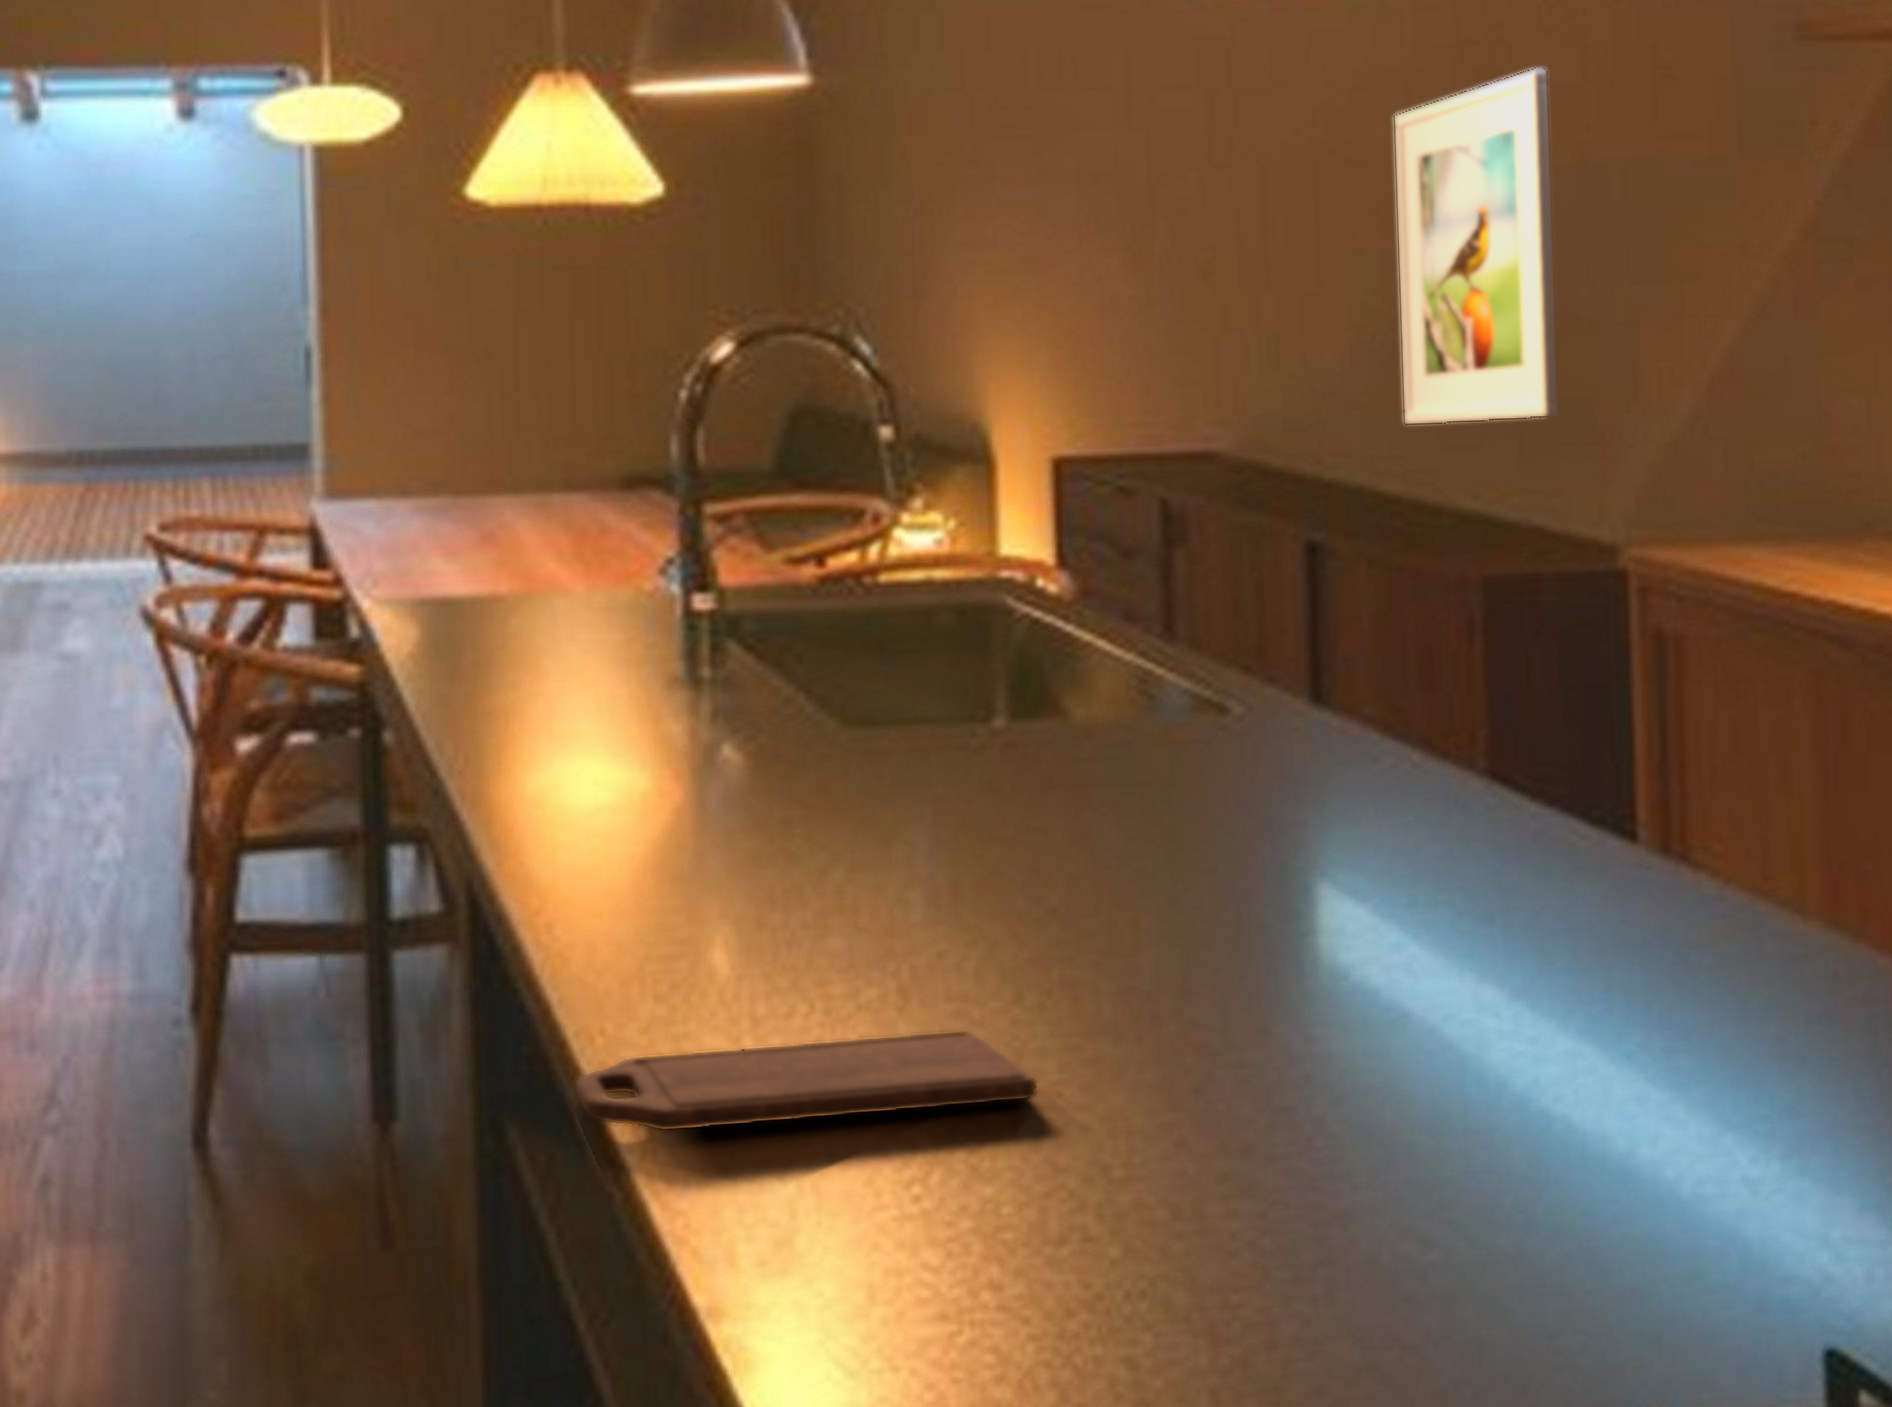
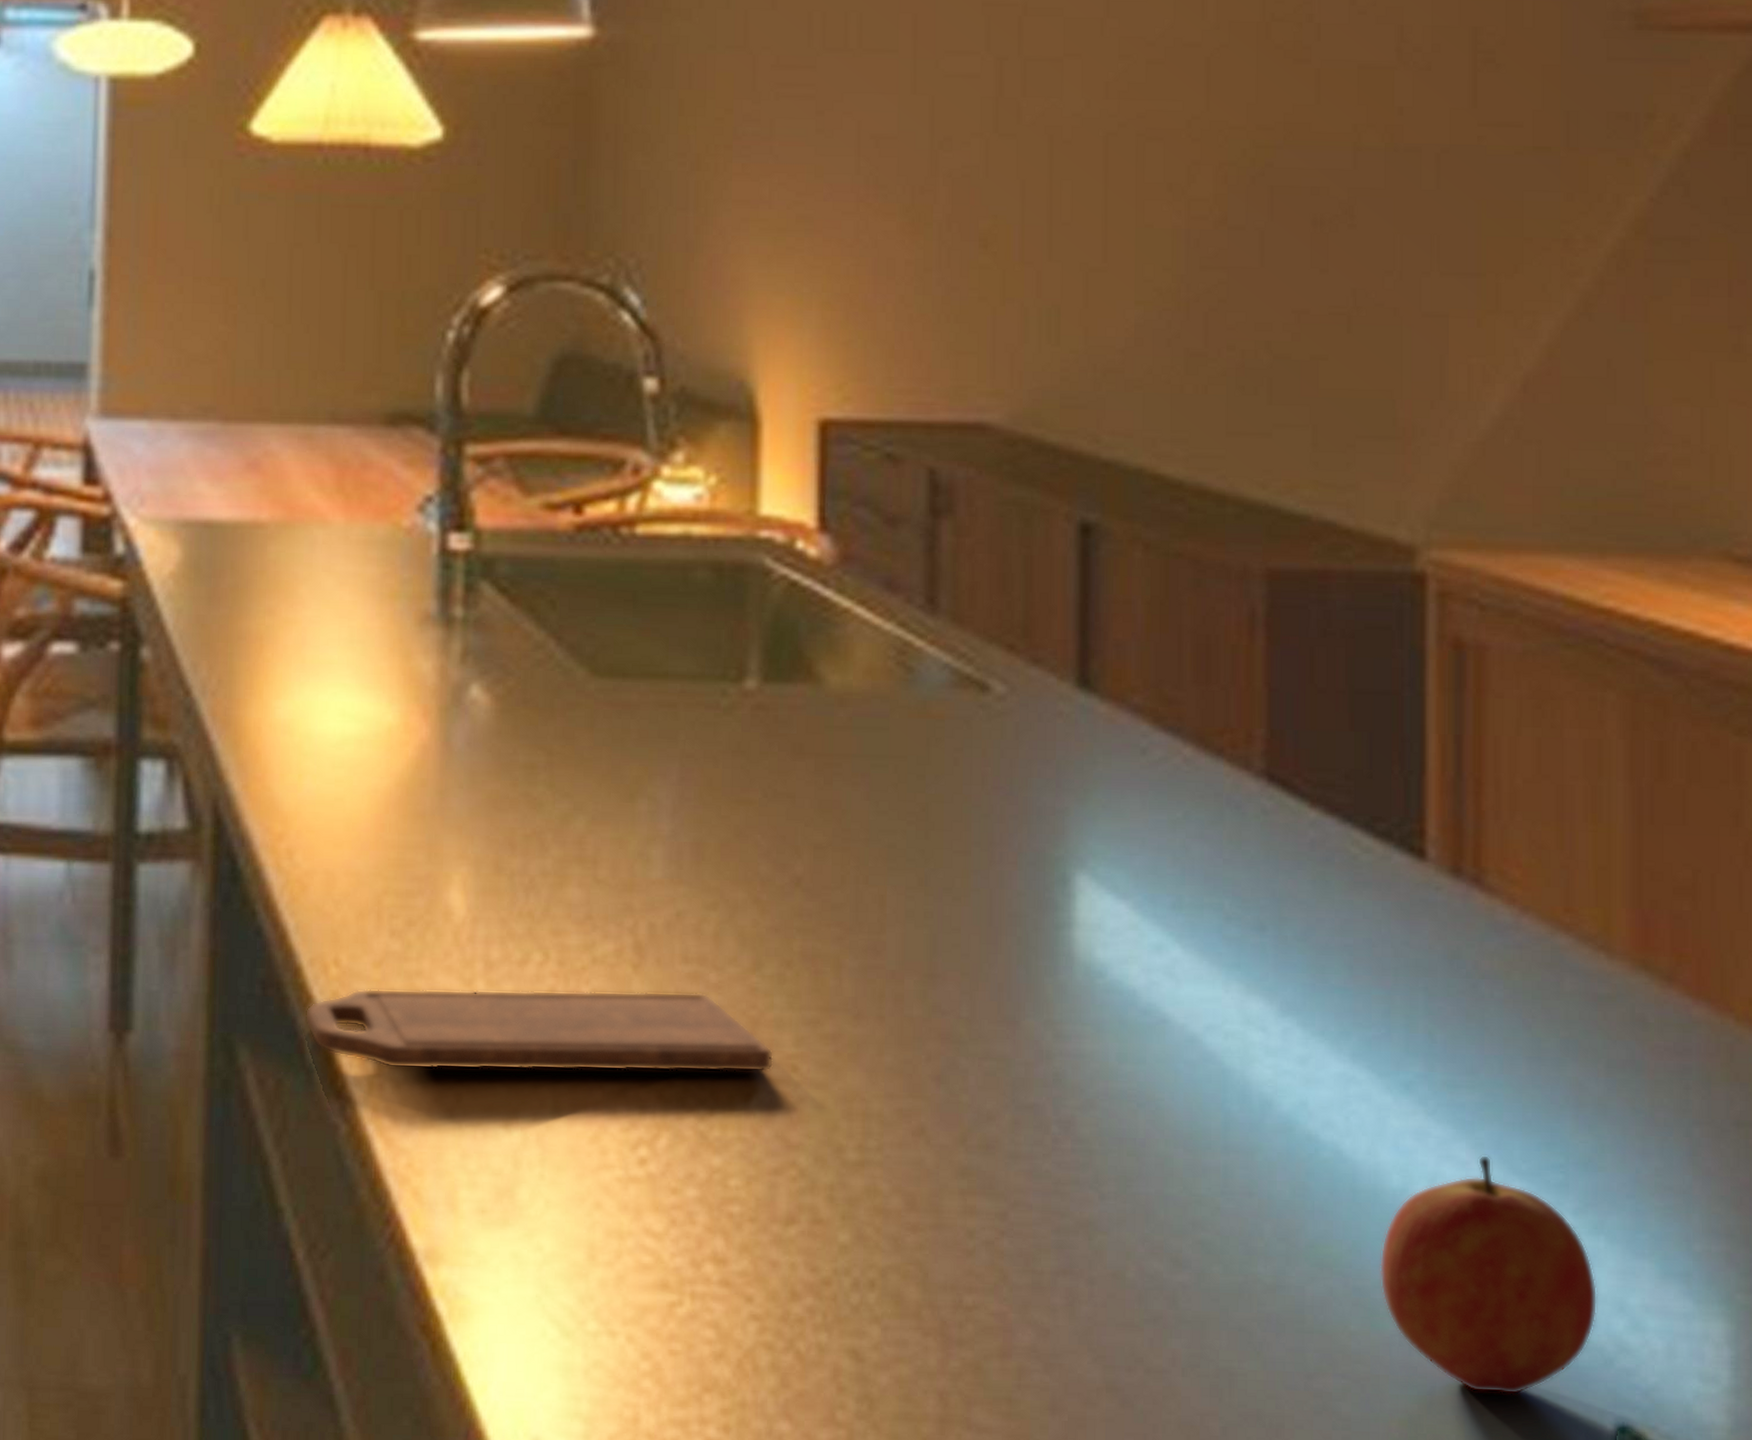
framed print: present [1393,67,1560,426] -> none [1188,46,1360,410]
fruit: none [1609,1112,1805,1334] -> present [1379,1154,1598,1395]

